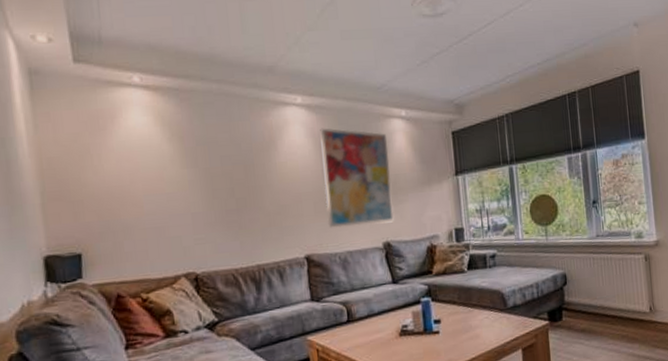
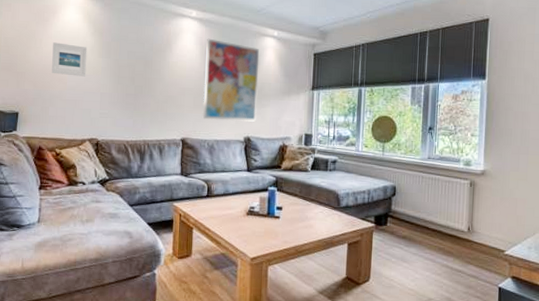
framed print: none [116,155,169,197] -> present [52,42,87,77]

